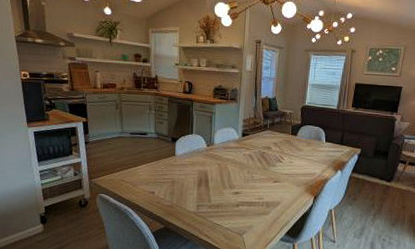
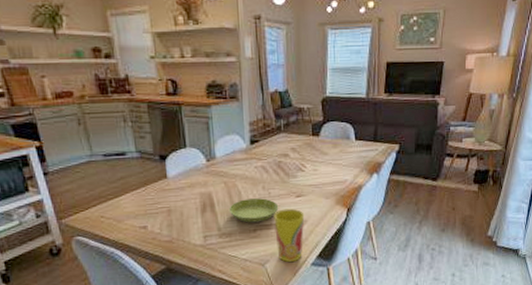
saucer: none [219,179,259,199] -> present [228,198,279,223]
cup: none [253,191,279,236] -> present [274,208,305,263]

